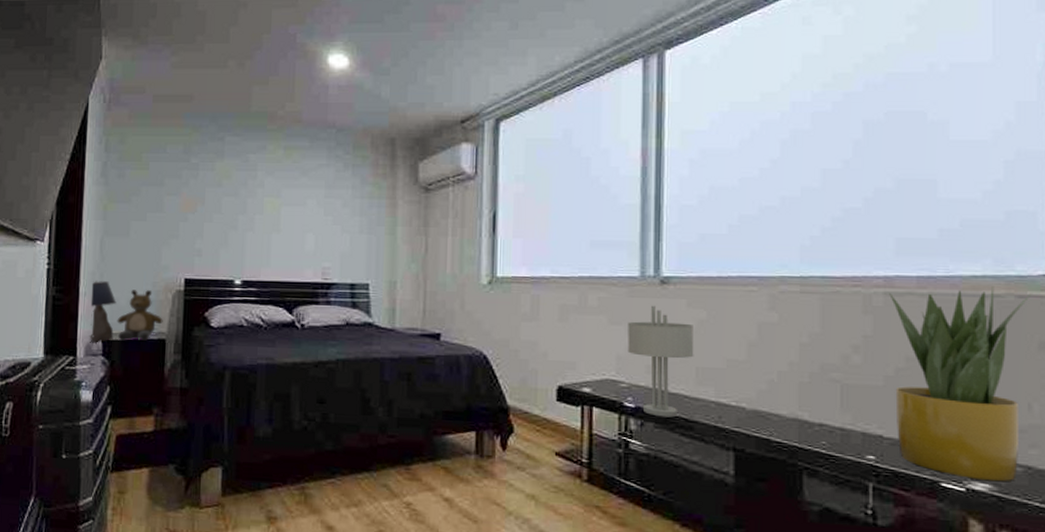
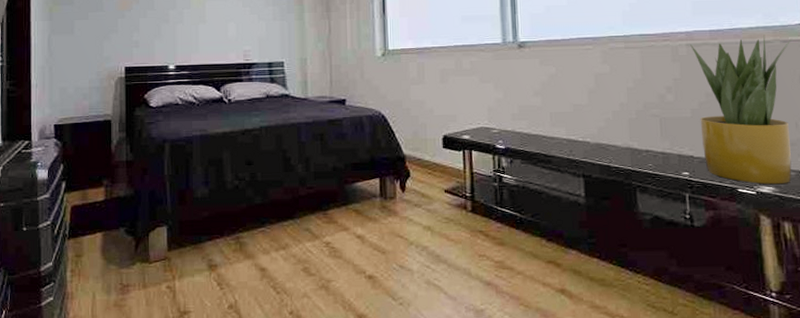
table lamp: present [89,280,116,342] -> none [42,73,65,127]
bear: present [117,290,163,342] -> none [66,79,108,125]
table lamp: present [627,305,694,418] -> none [495,65,548,155]

